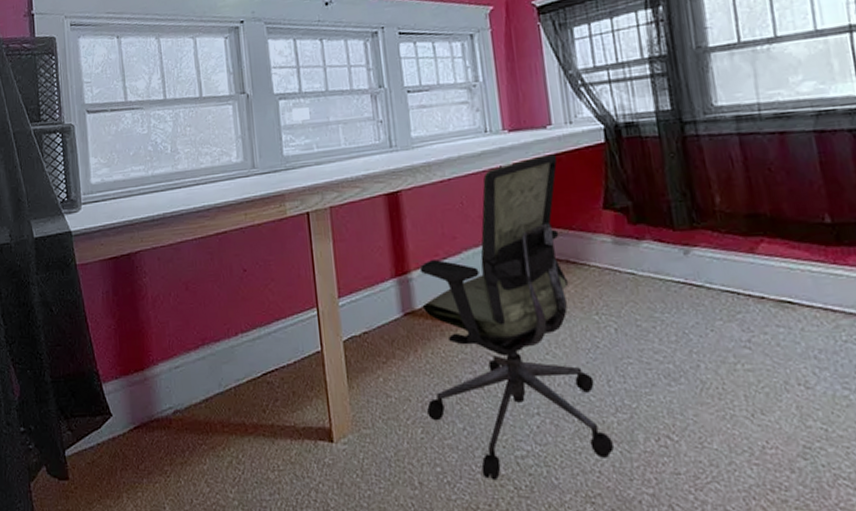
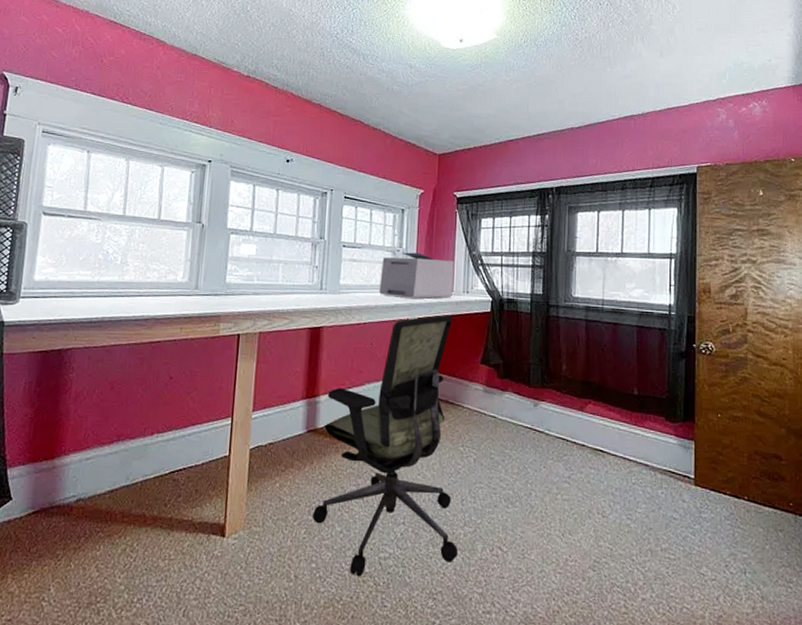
printer: none [457,84,552,143] -> present [379,252,454,299]

